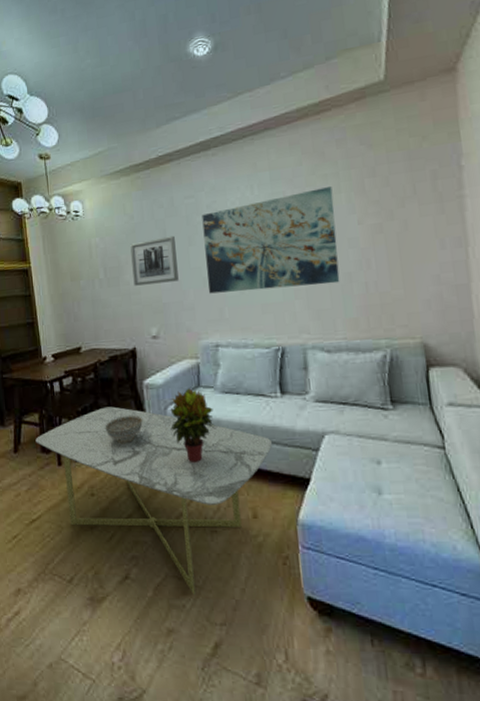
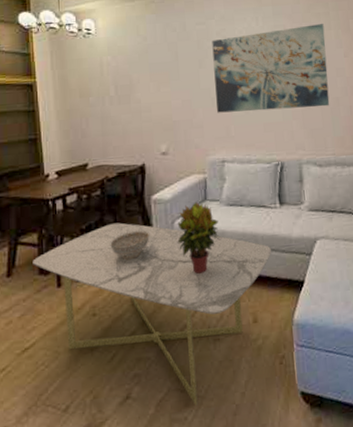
wall art: present [130,235,179,286] -> none [142,58,189,104]

